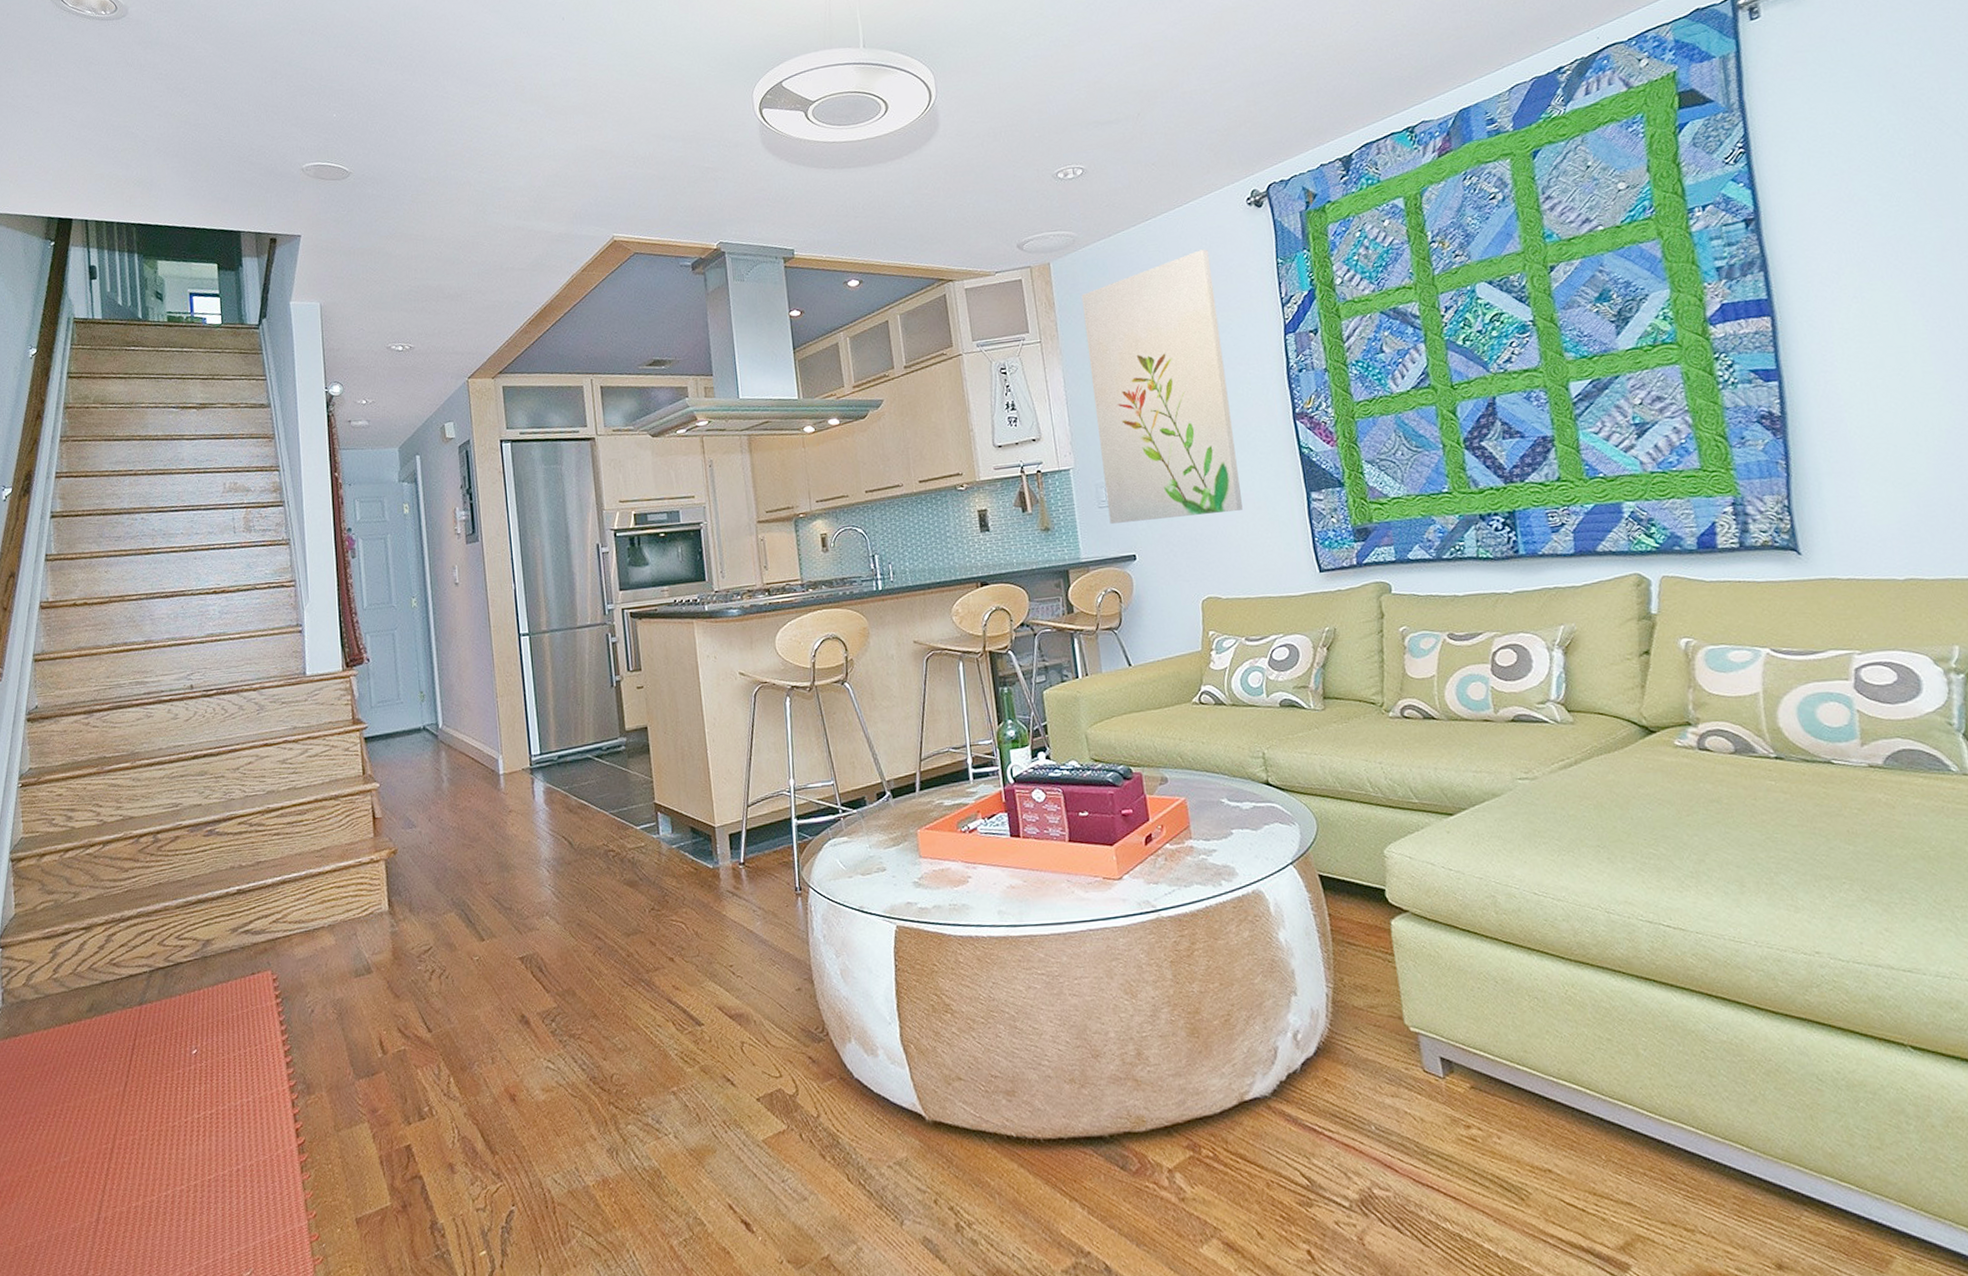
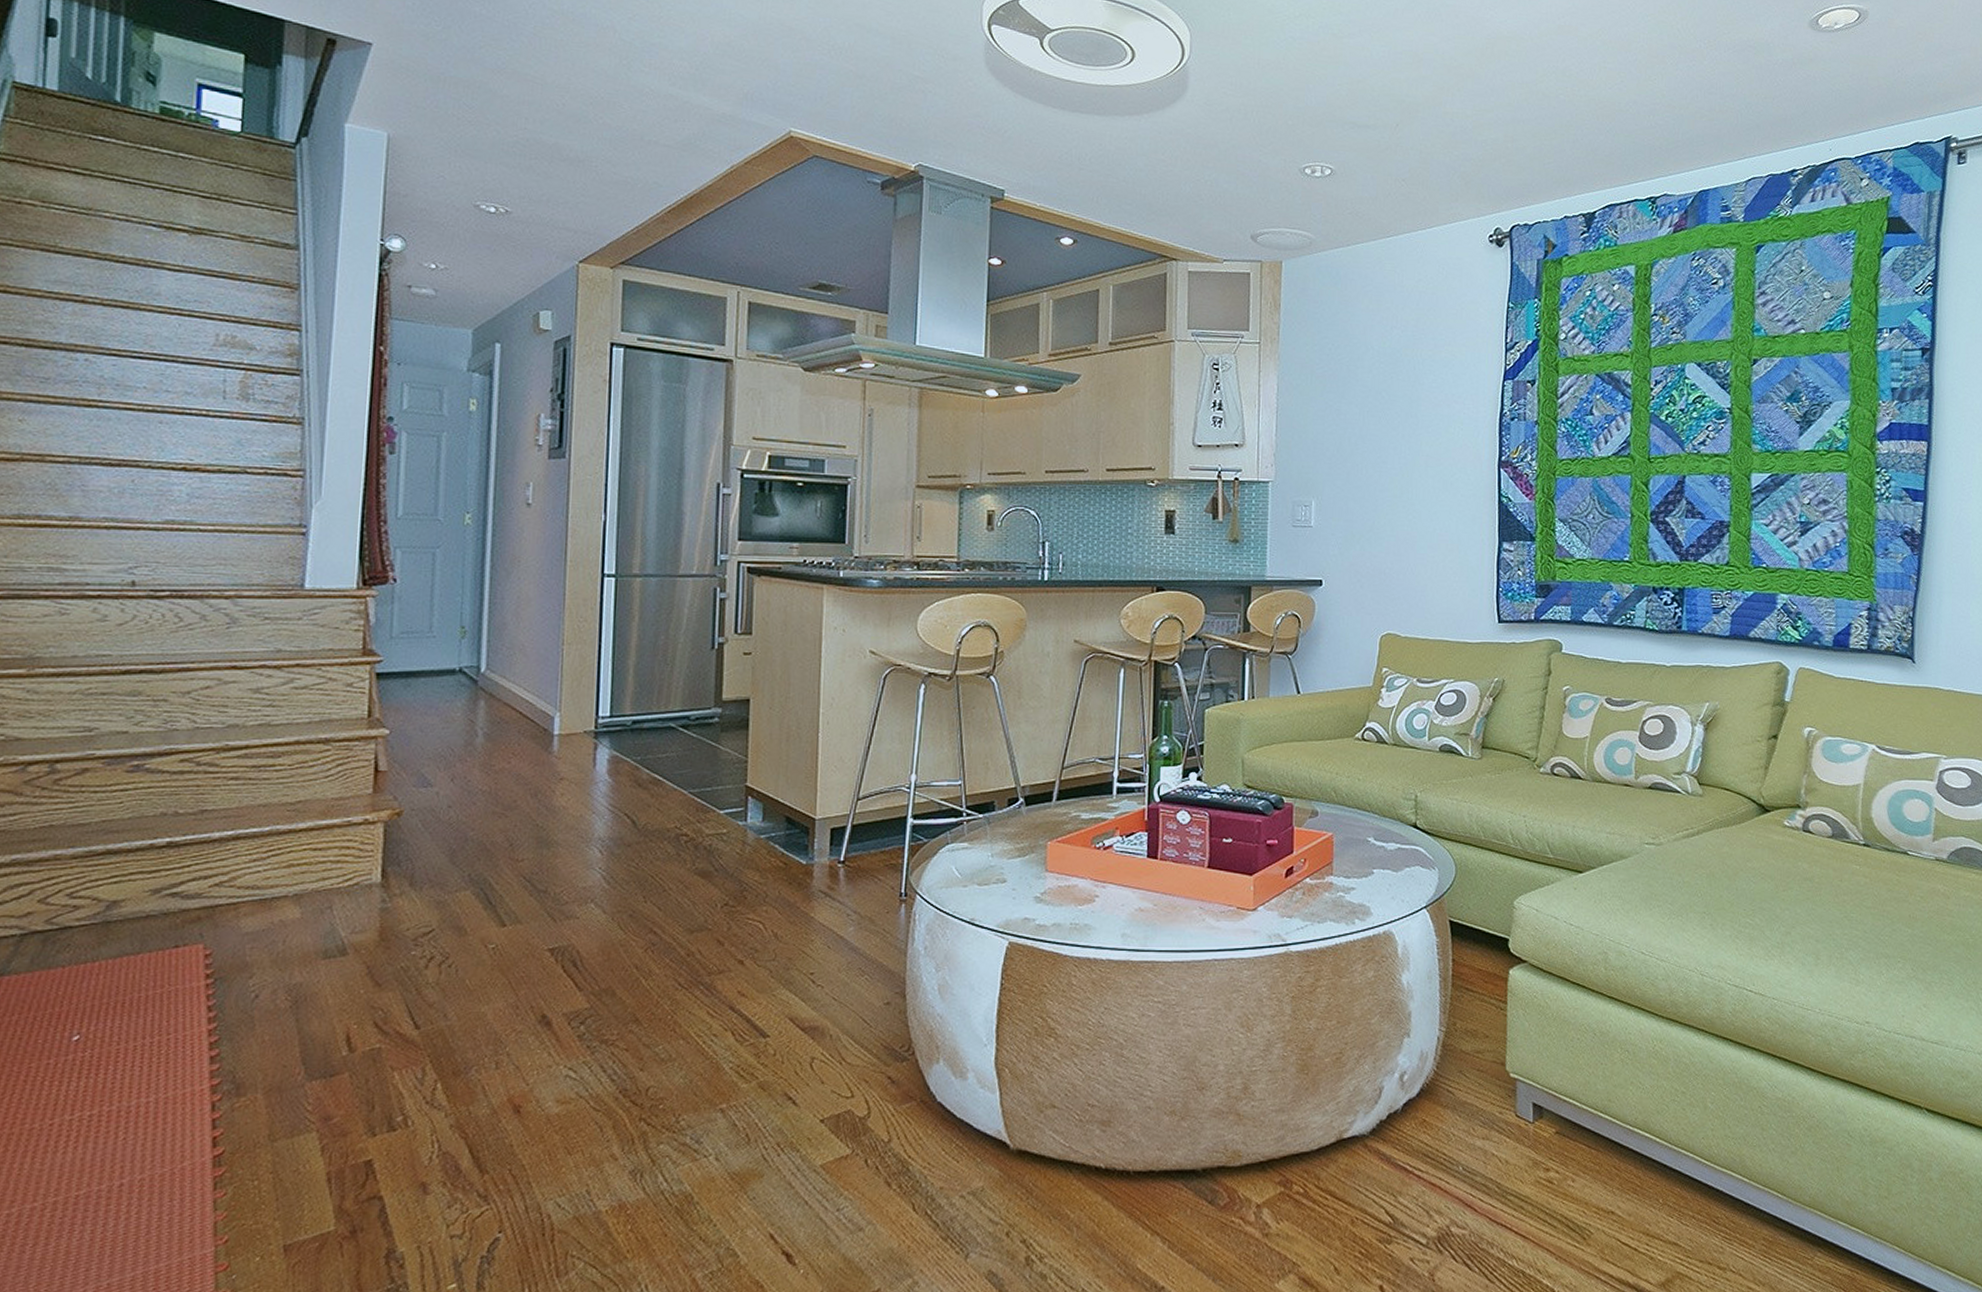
wall art: present [1081,249,1243,524] -> none [1301,278,1444,550]

